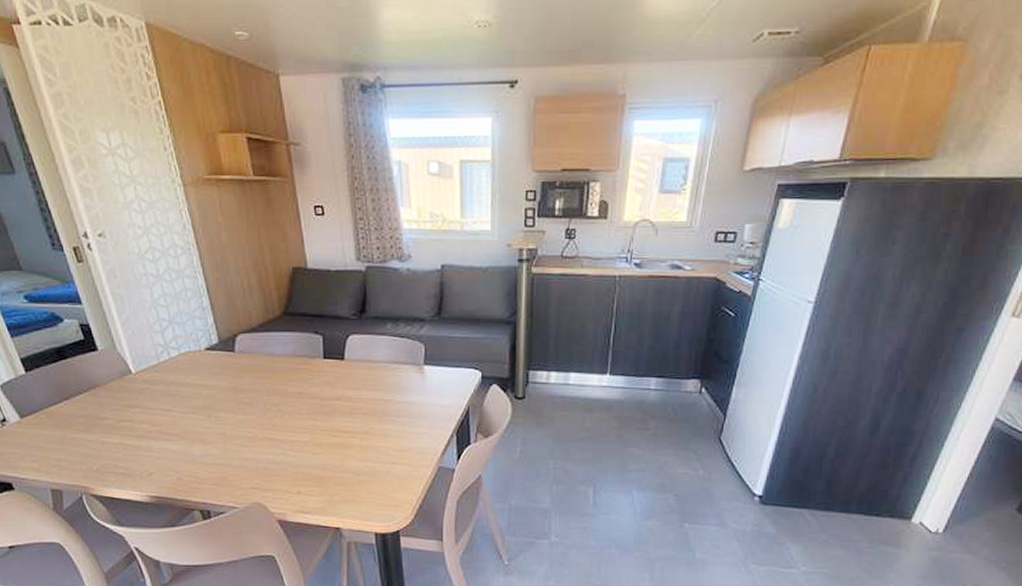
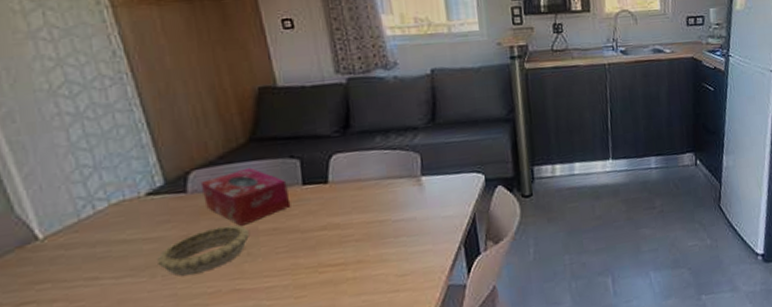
decorative bowl: none [212,385,280,419] -> present [157,225,249,276]
tissue box: none [245,337,313,386] -> present [200,167,291,226]

